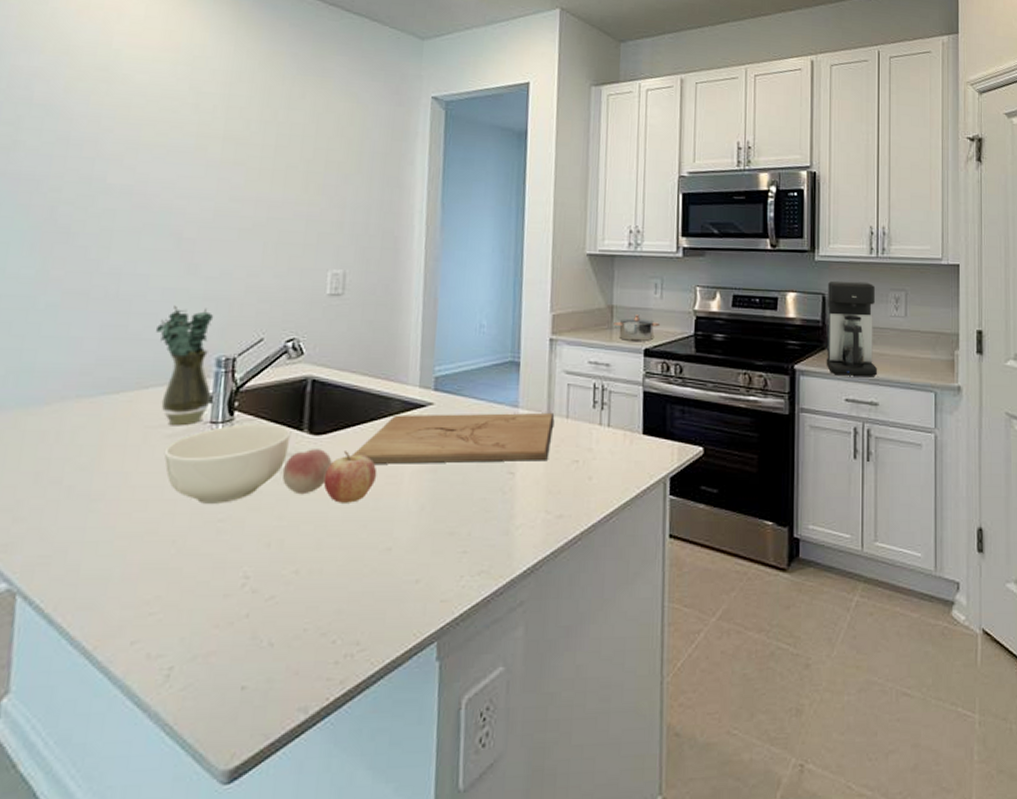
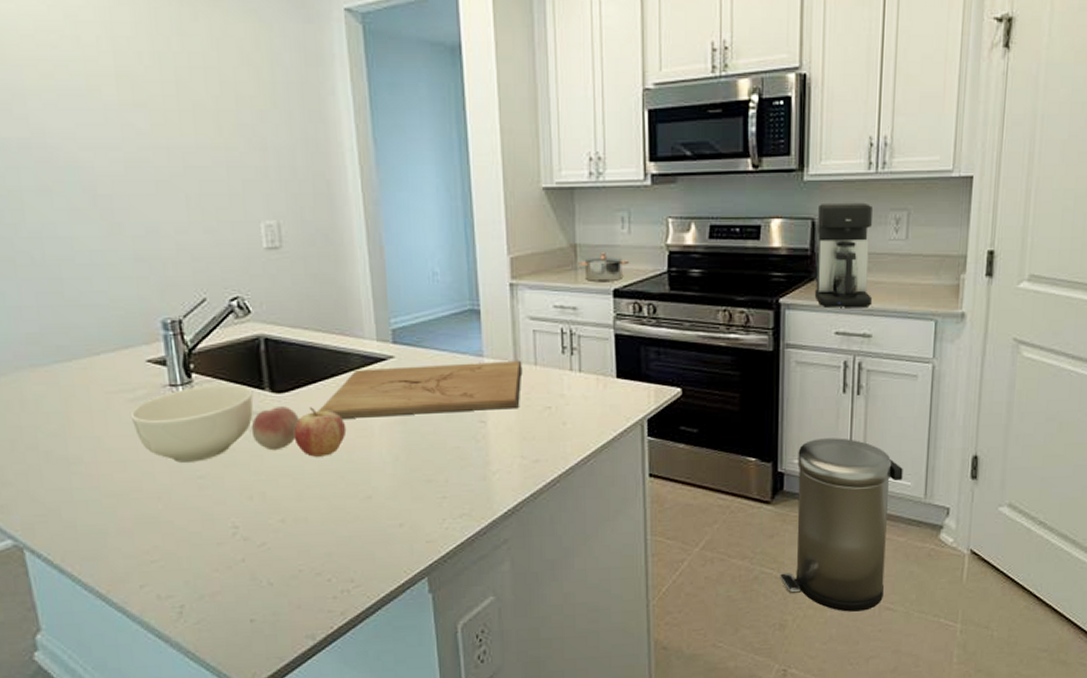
vase: present [156,305,214,426] -> none [93,268,166,391]
pedal bin: none [796,504,913,697] -> present [780,438,903,612]

